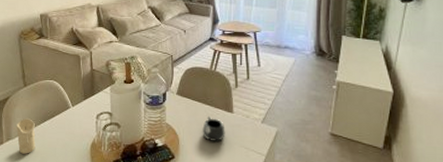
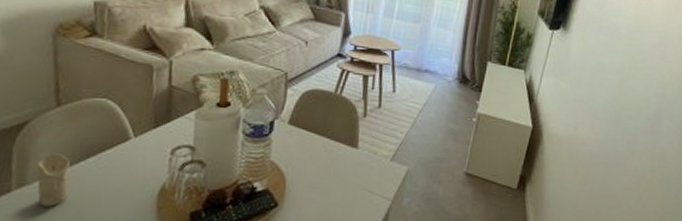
mug: present [202,115,225,141] -> none [317,151,347,184]

